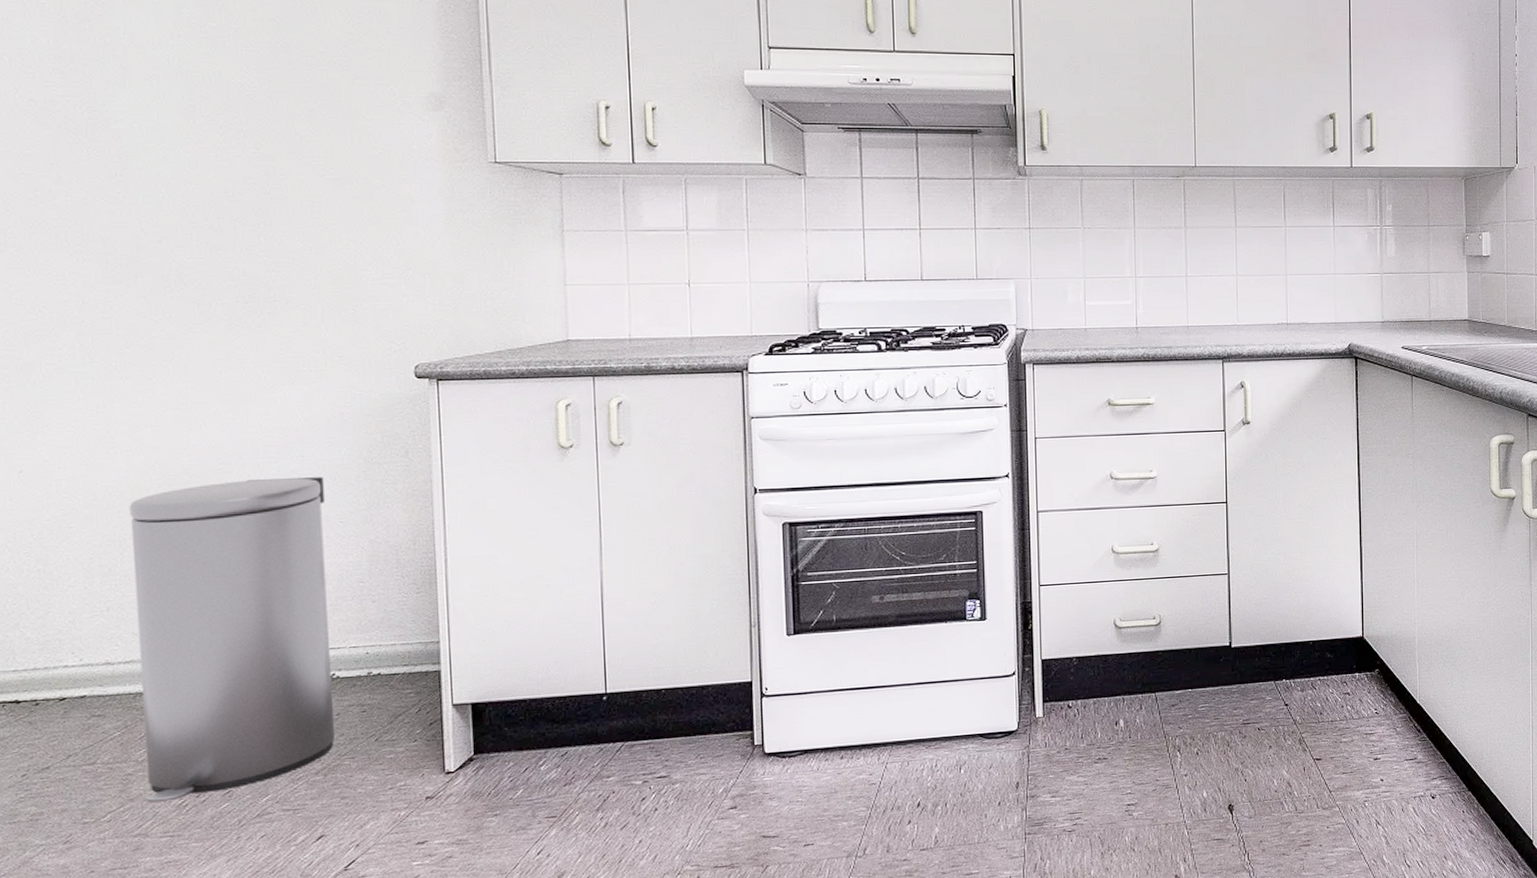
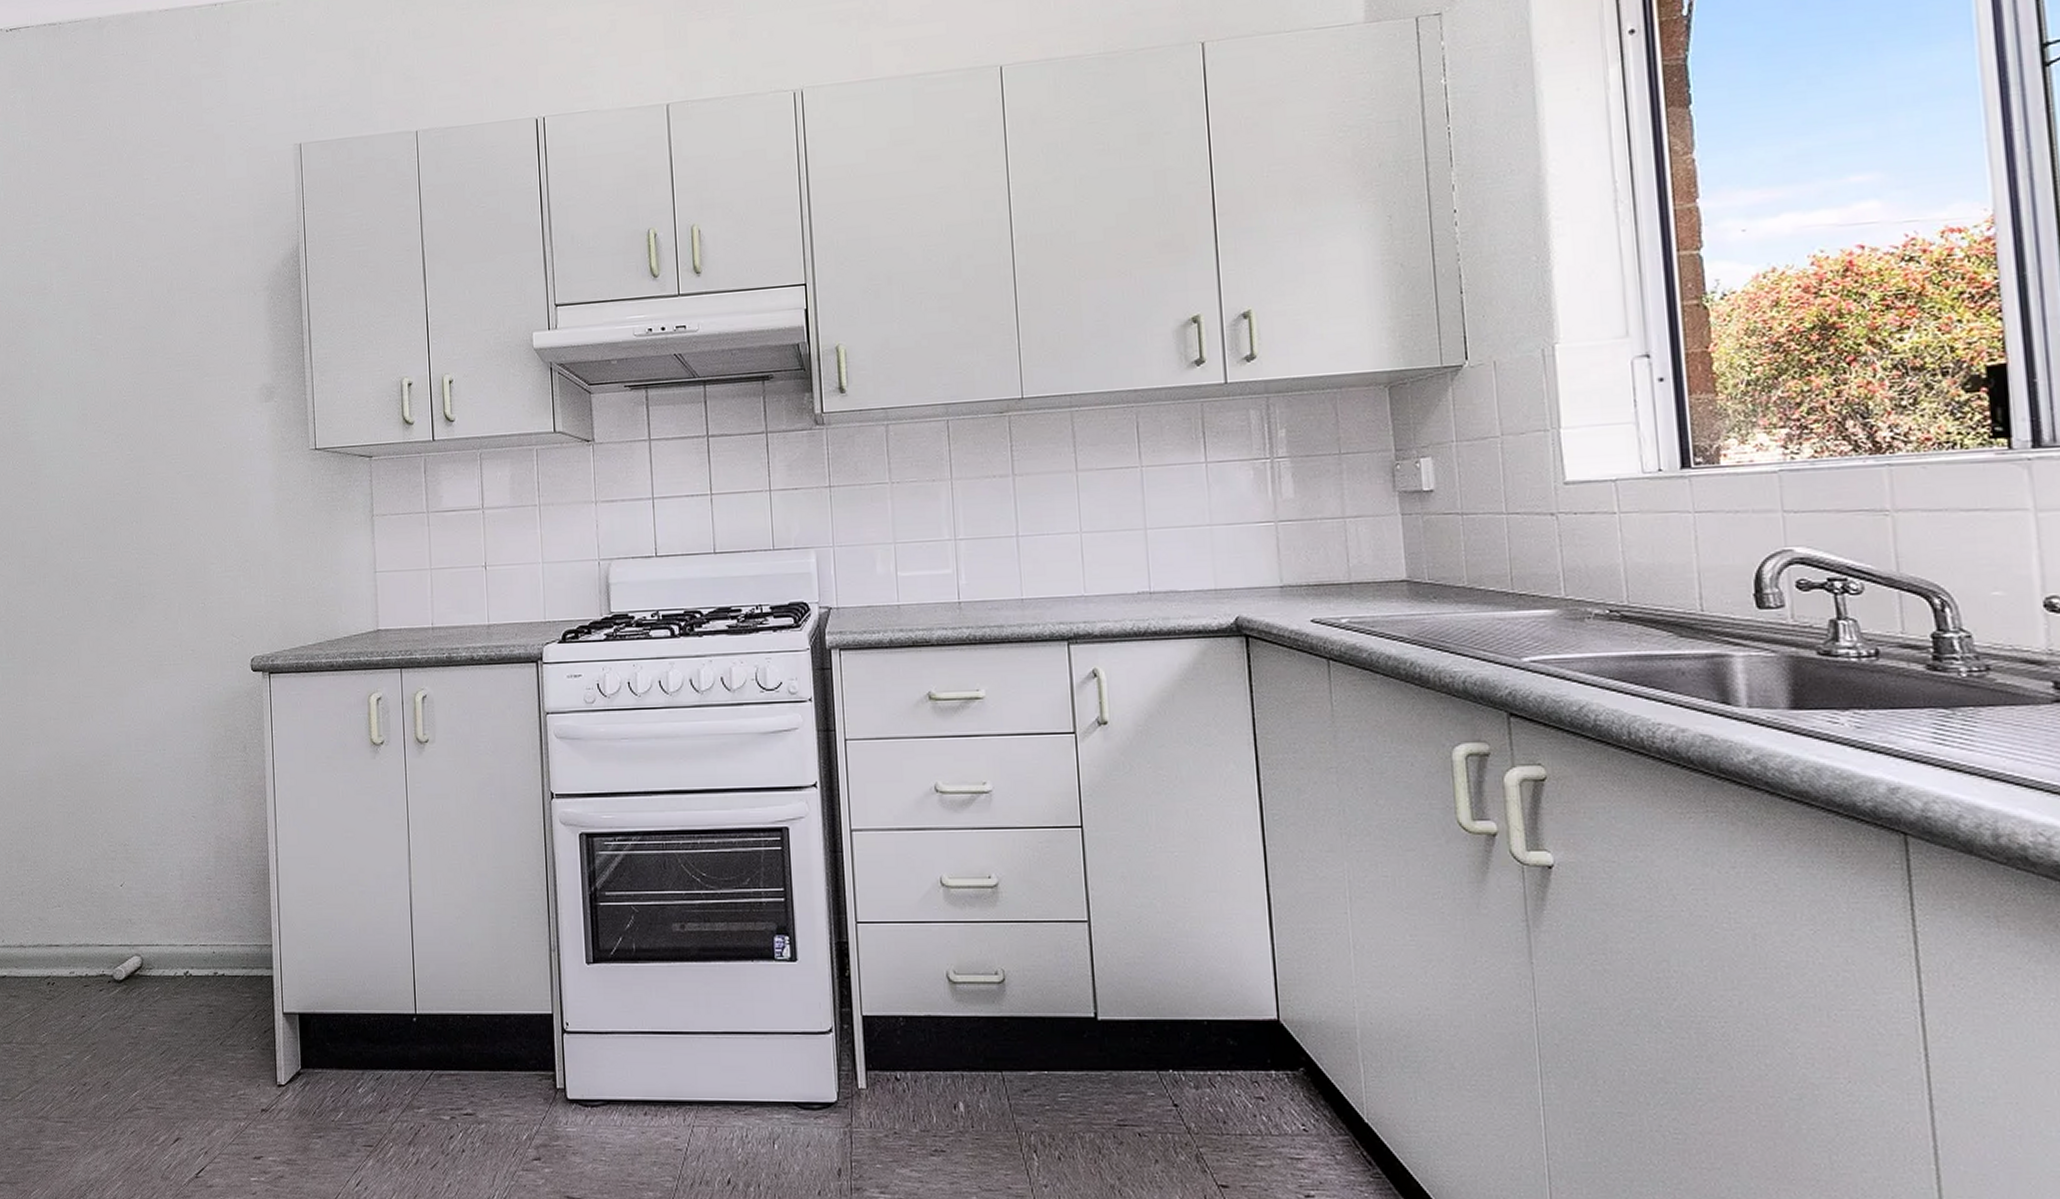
pedal bin: present [129,477,336,803] -> none [38,771,189,1087]

